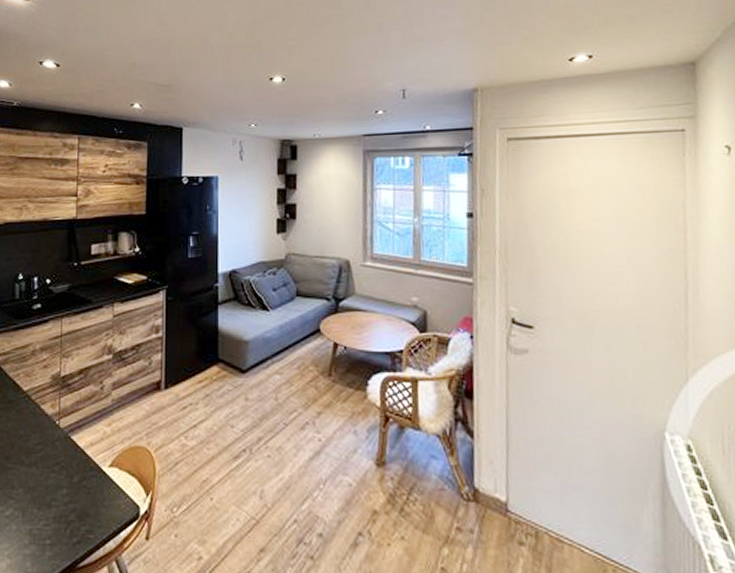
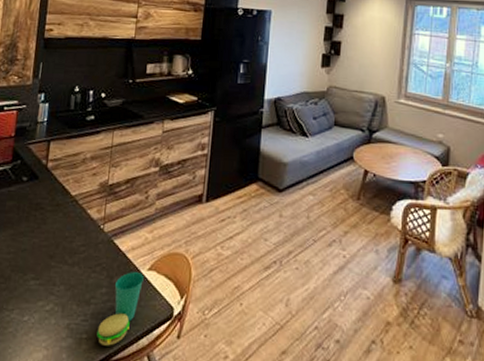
cup: none [61,469,105,552] -> present [97,272,144,346]

